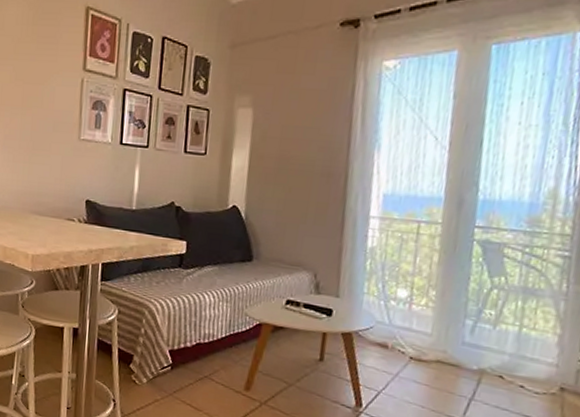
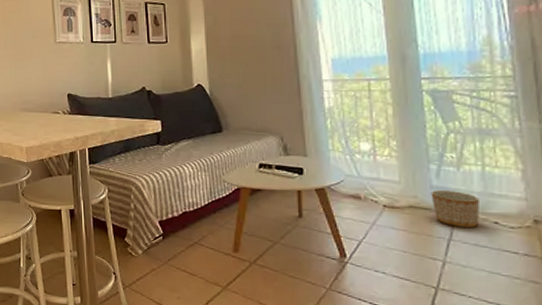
planter: none [460,346,510,390] -> present [431,189,479,229]

